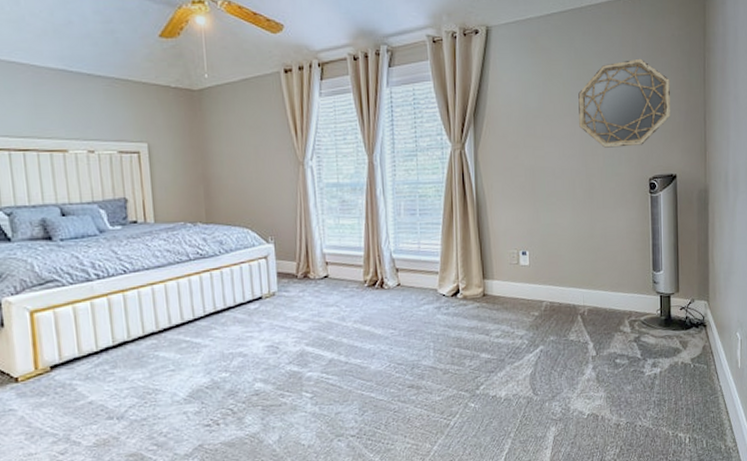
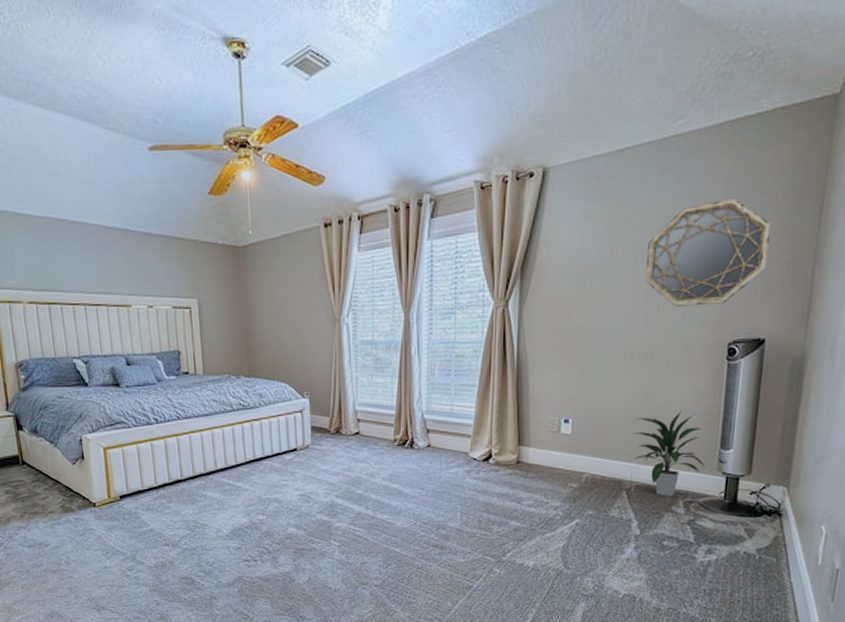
indoor plant: none [583,240,643,318] -> present [634,412,705,497]

